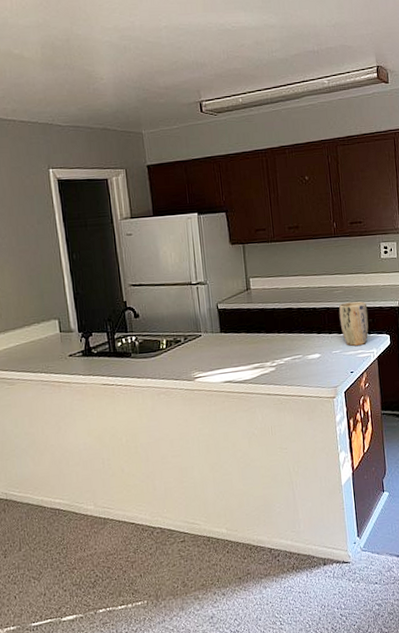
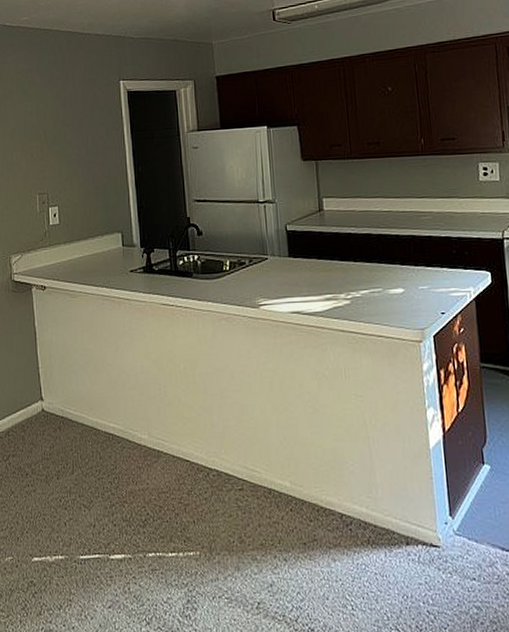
plant pot: present [338,301,369,346] -> none [426,229,464,282]

